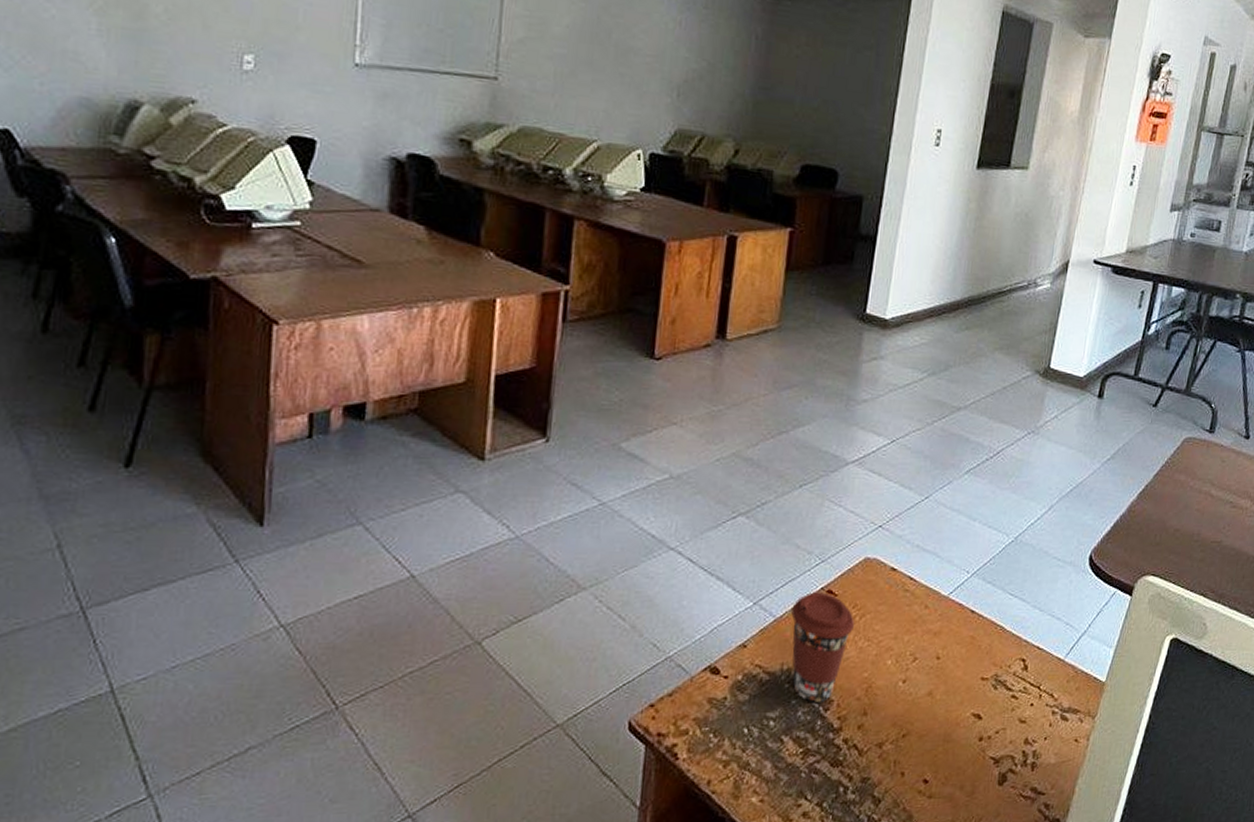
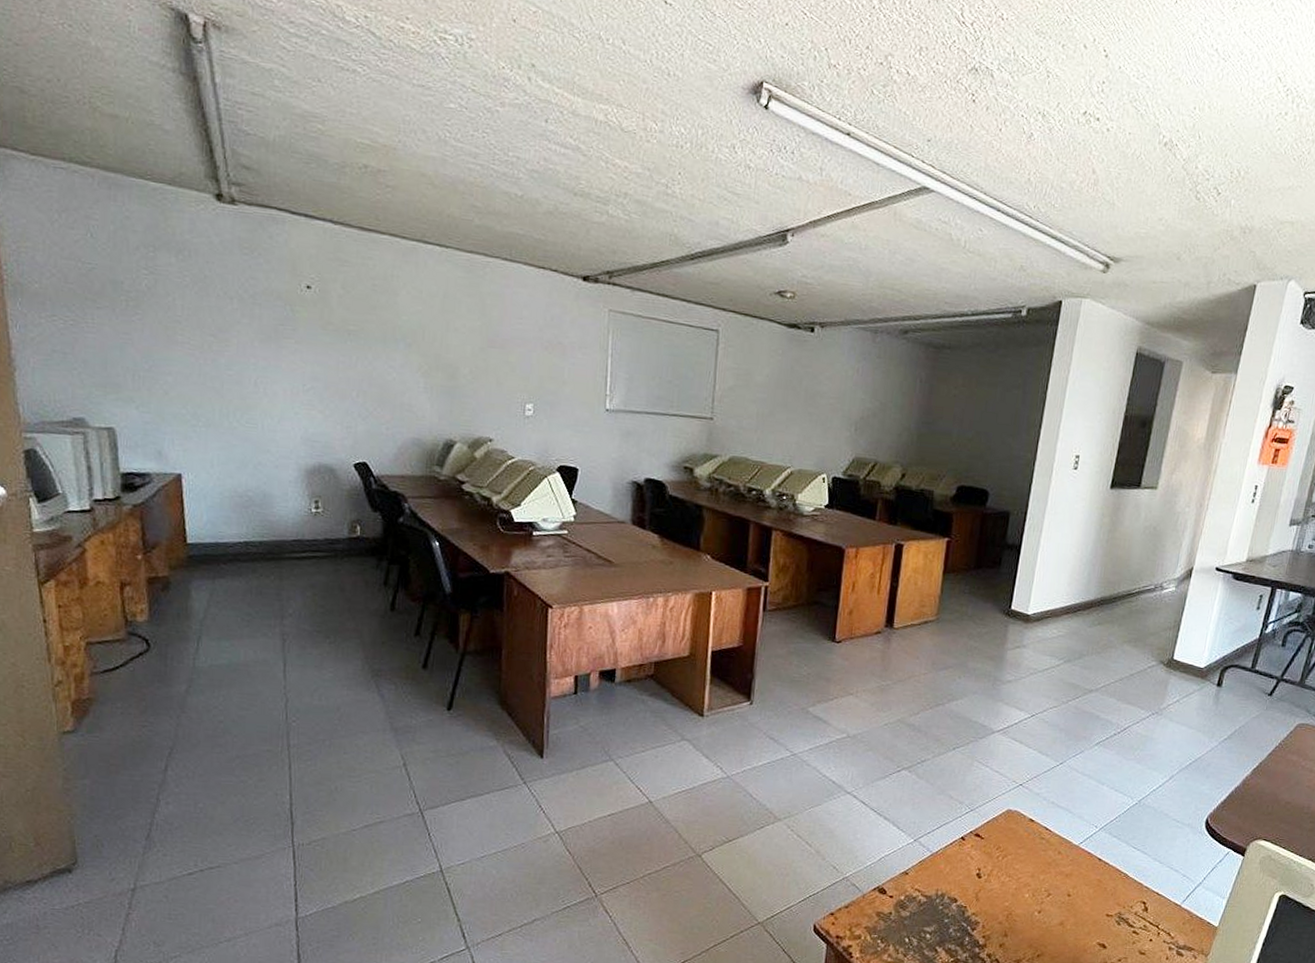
coffee cup: present [791,592,855,702] -> none [945,834,999,923]

